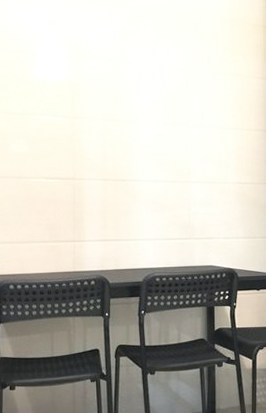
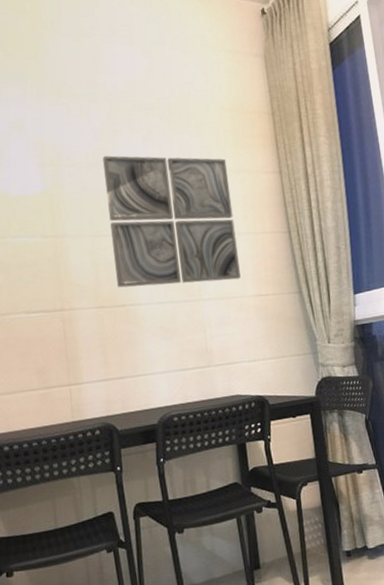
wall art: none [119,53,225,168] -> present [103,155,241,288]

